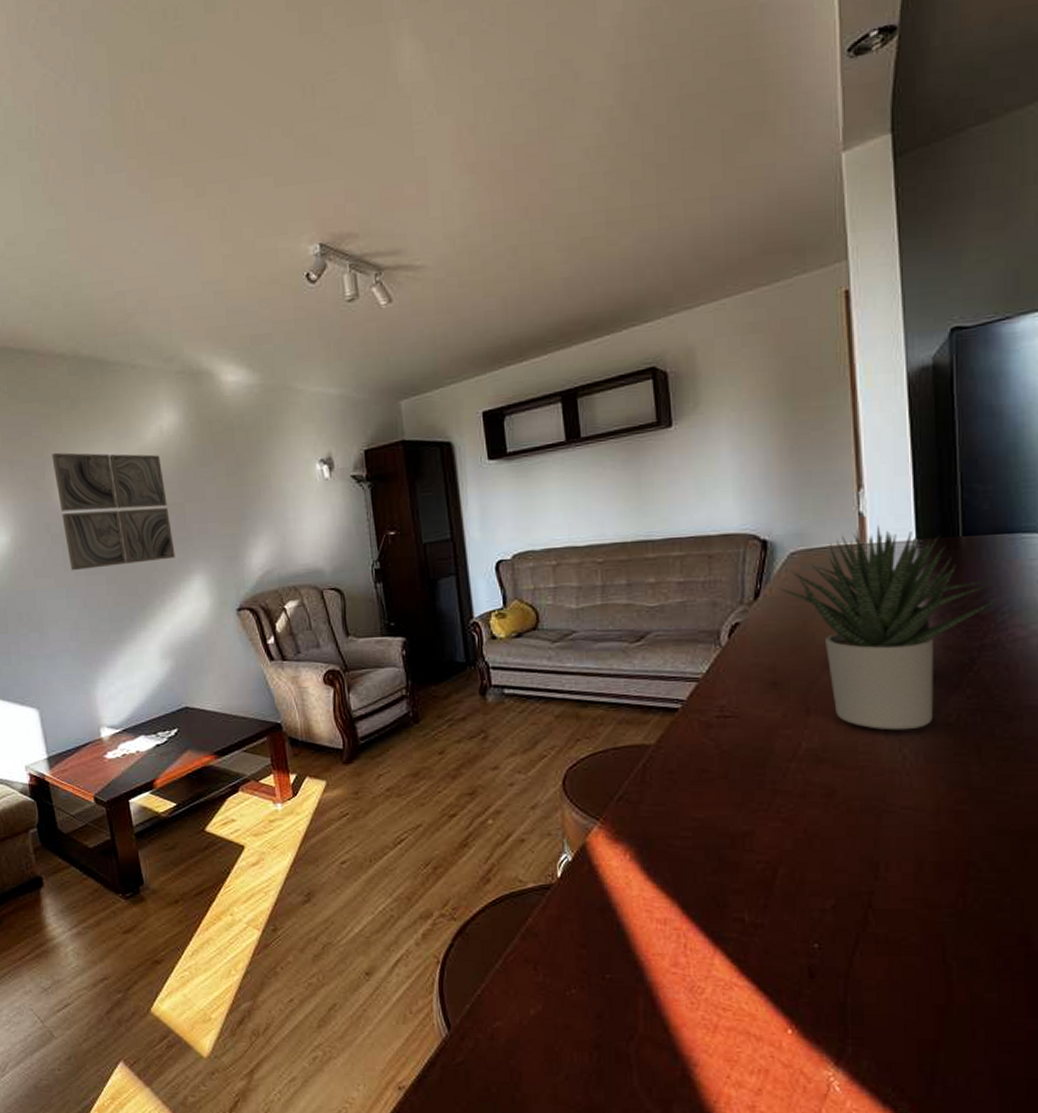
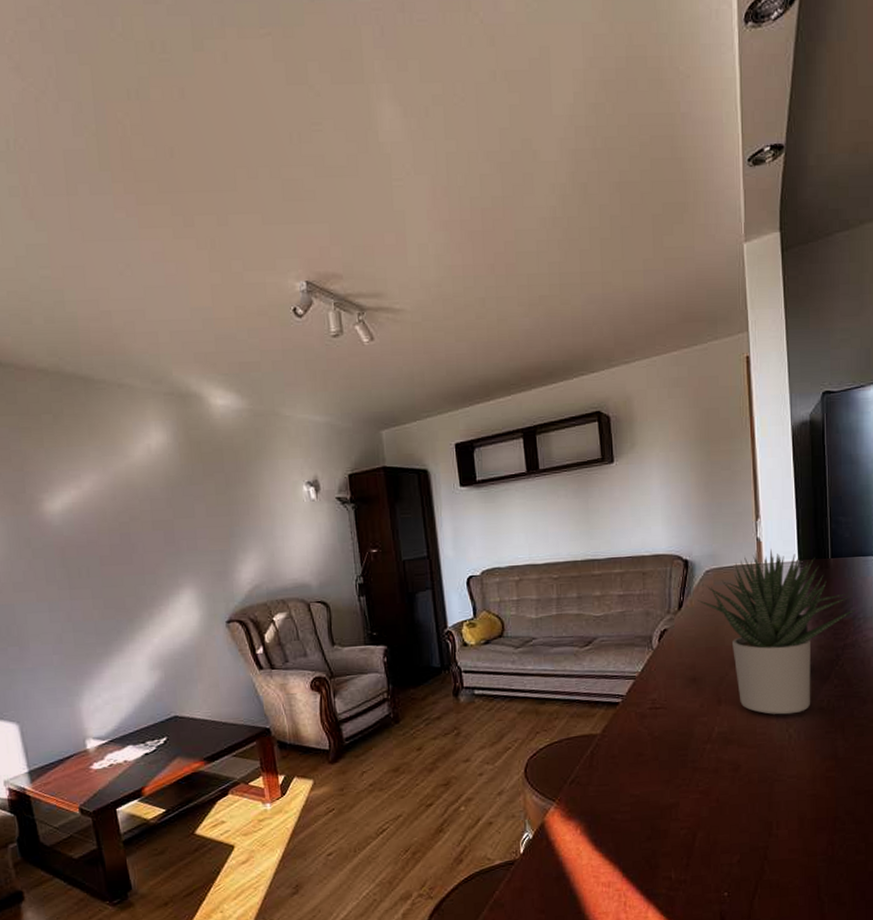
wall art: present [51,452,175,571] -> none [32,467,164,585]

